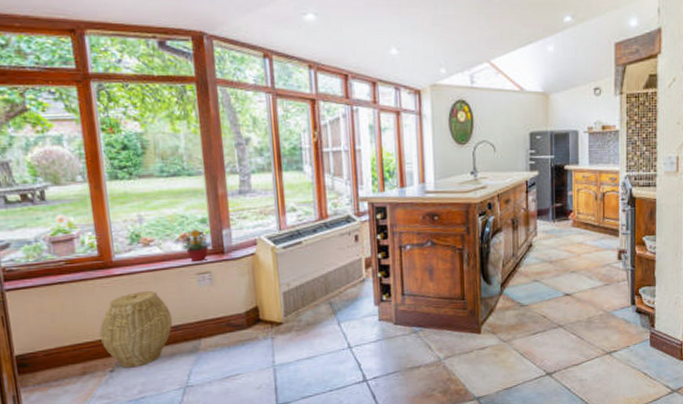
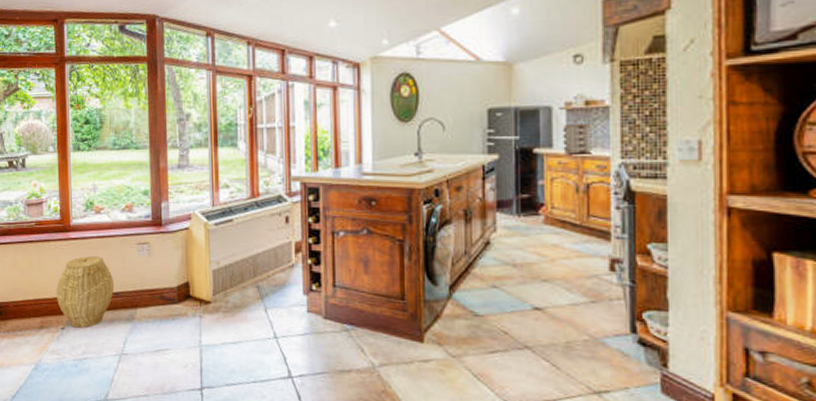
flowerpot: present [180,229,209,261] -> none [126,201,149,231]
spice rack: none [586,141,607,170] -> present [563,119,592,155]

